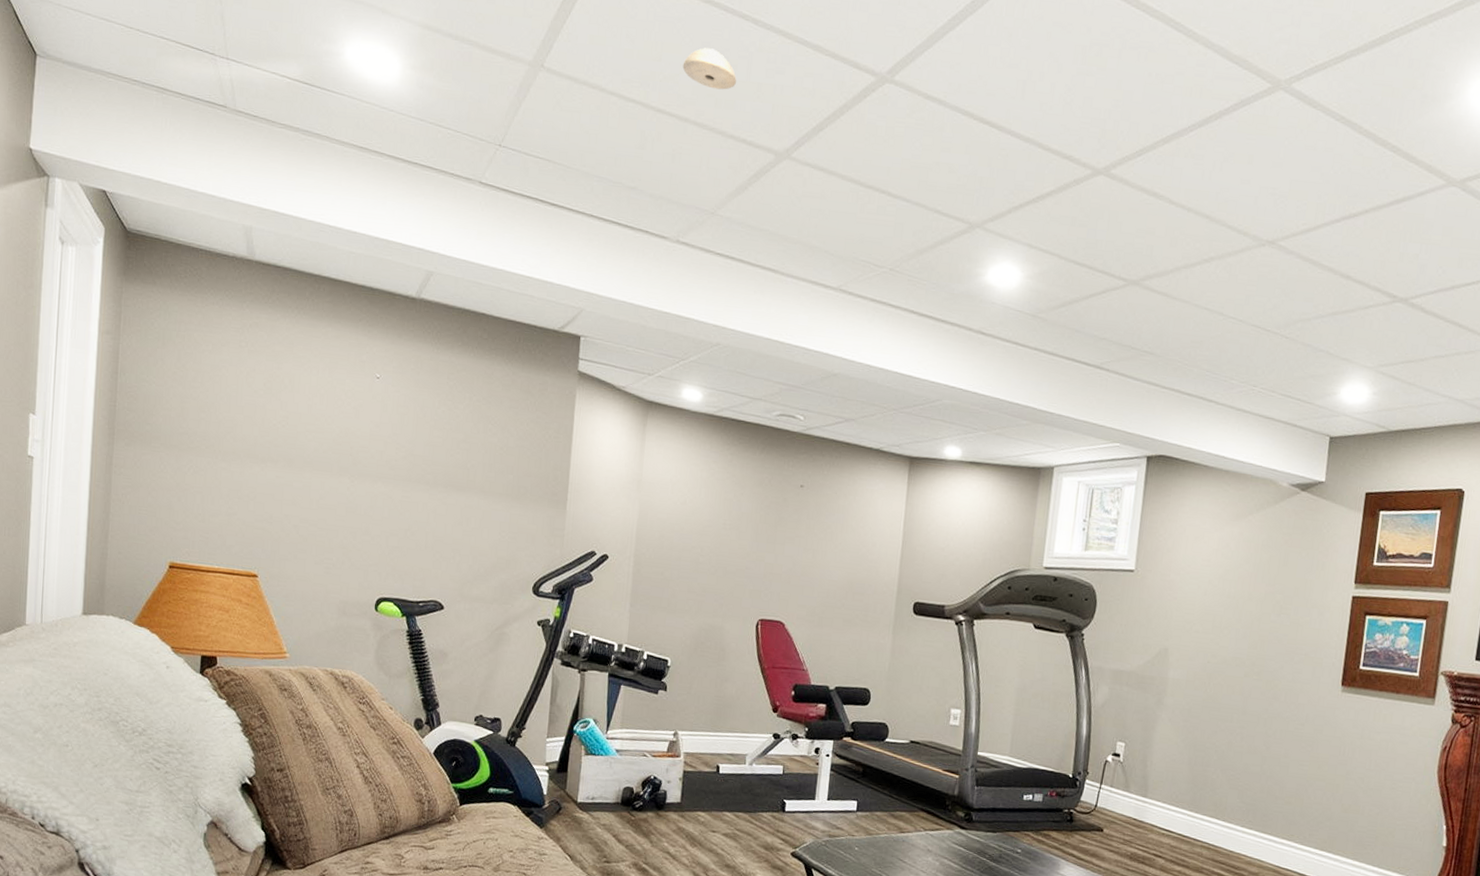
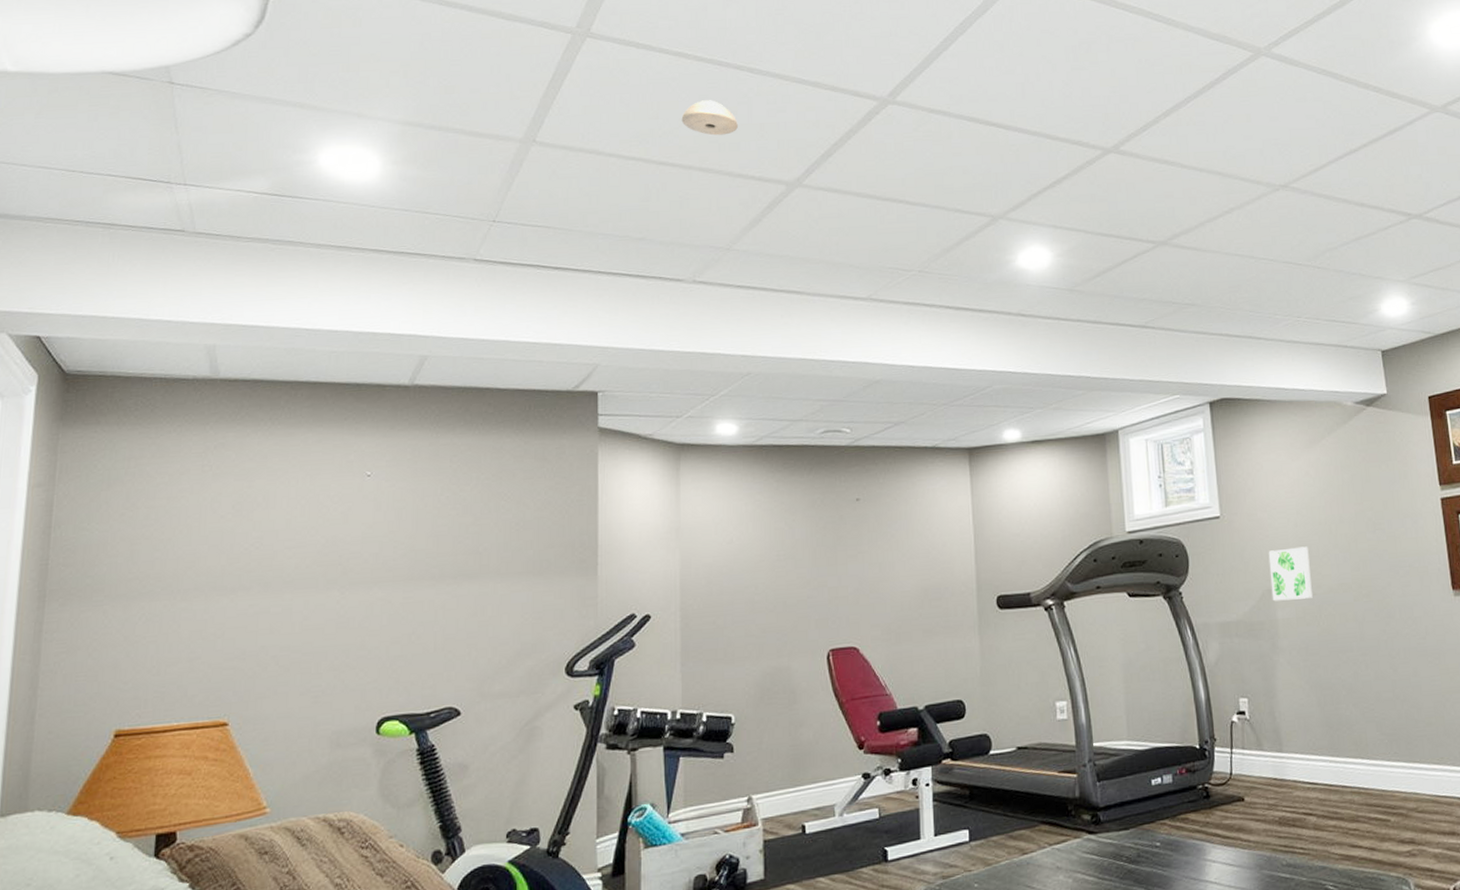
wall art: none [1167,612,1212,665] -> present [1268,546,1313,601]

